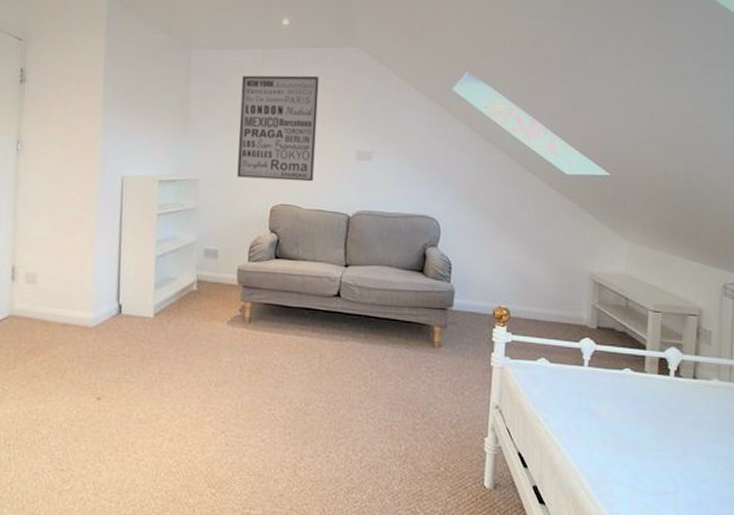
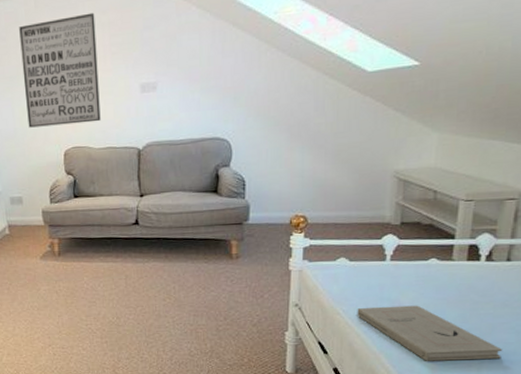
book: none [557,416,695,487] -> present [357,305,502,361]

